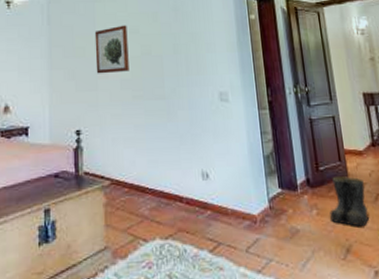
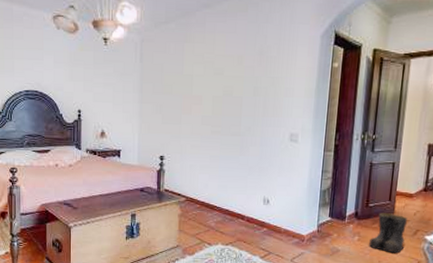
wall art: present [94,25,129,74] -> none [181,66,213,110]

